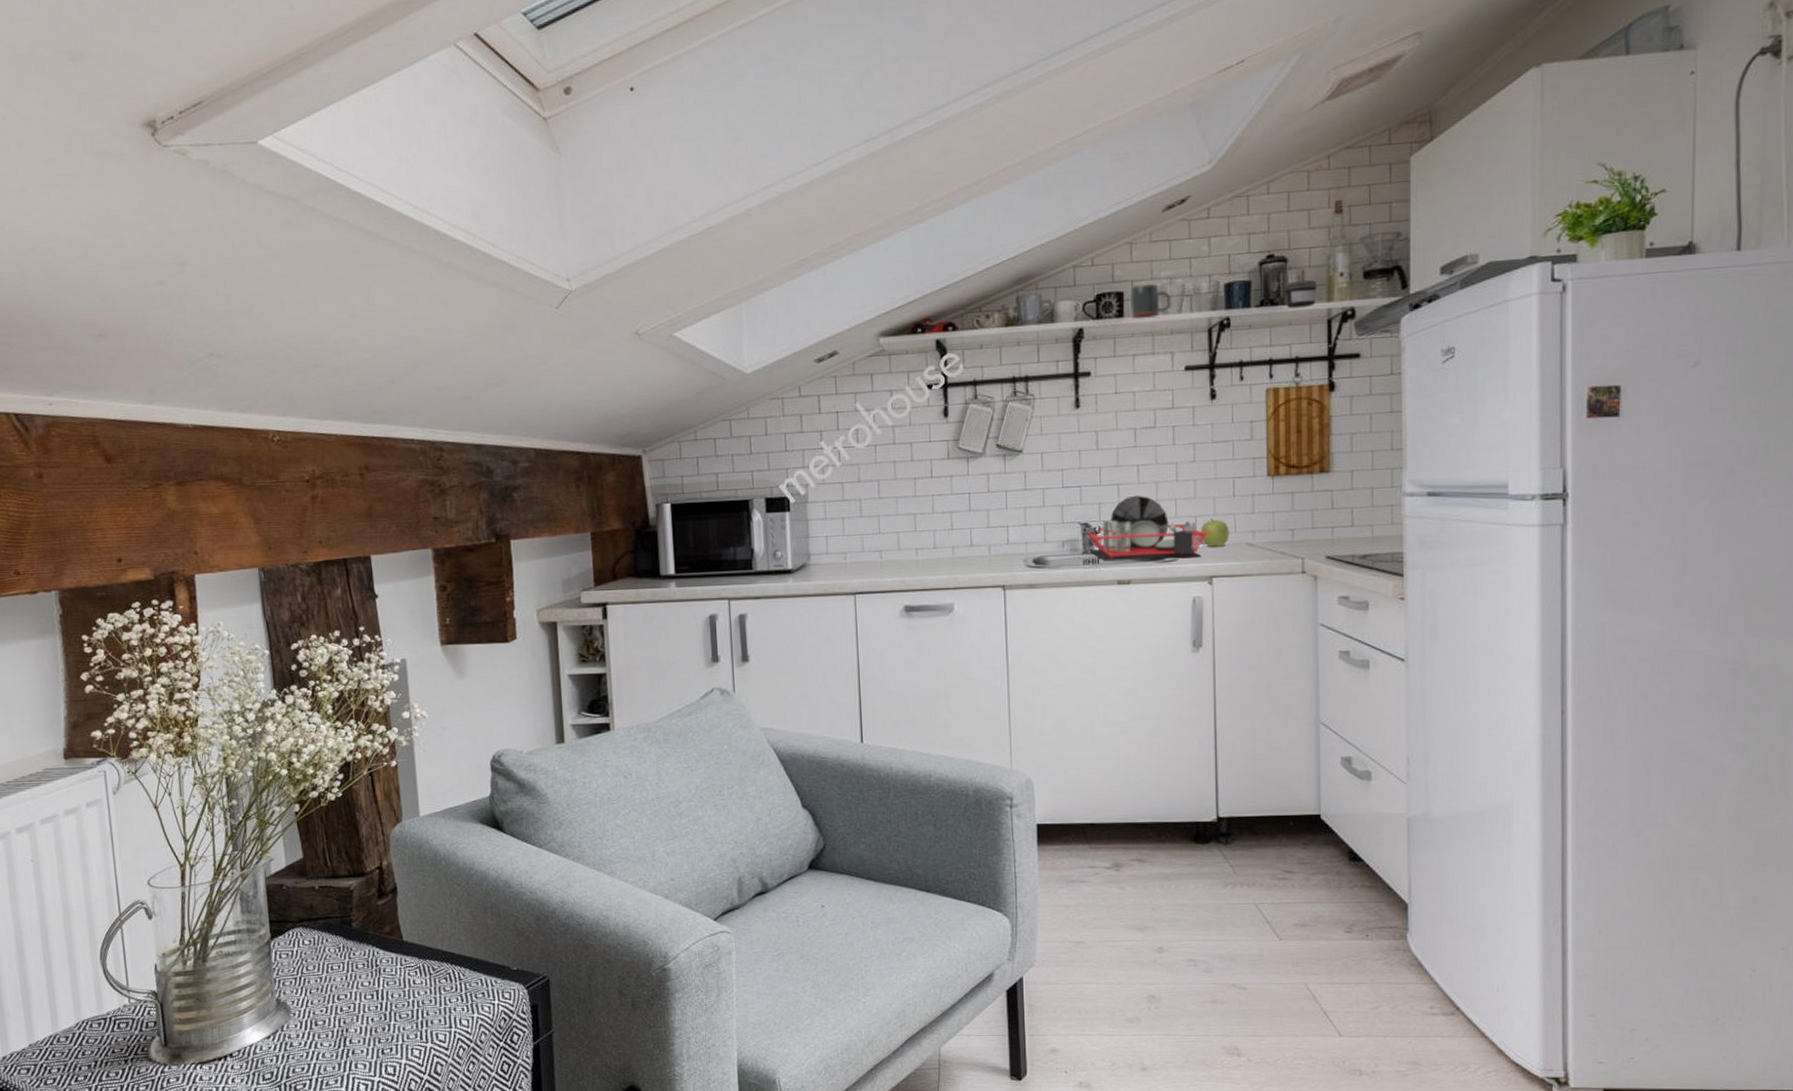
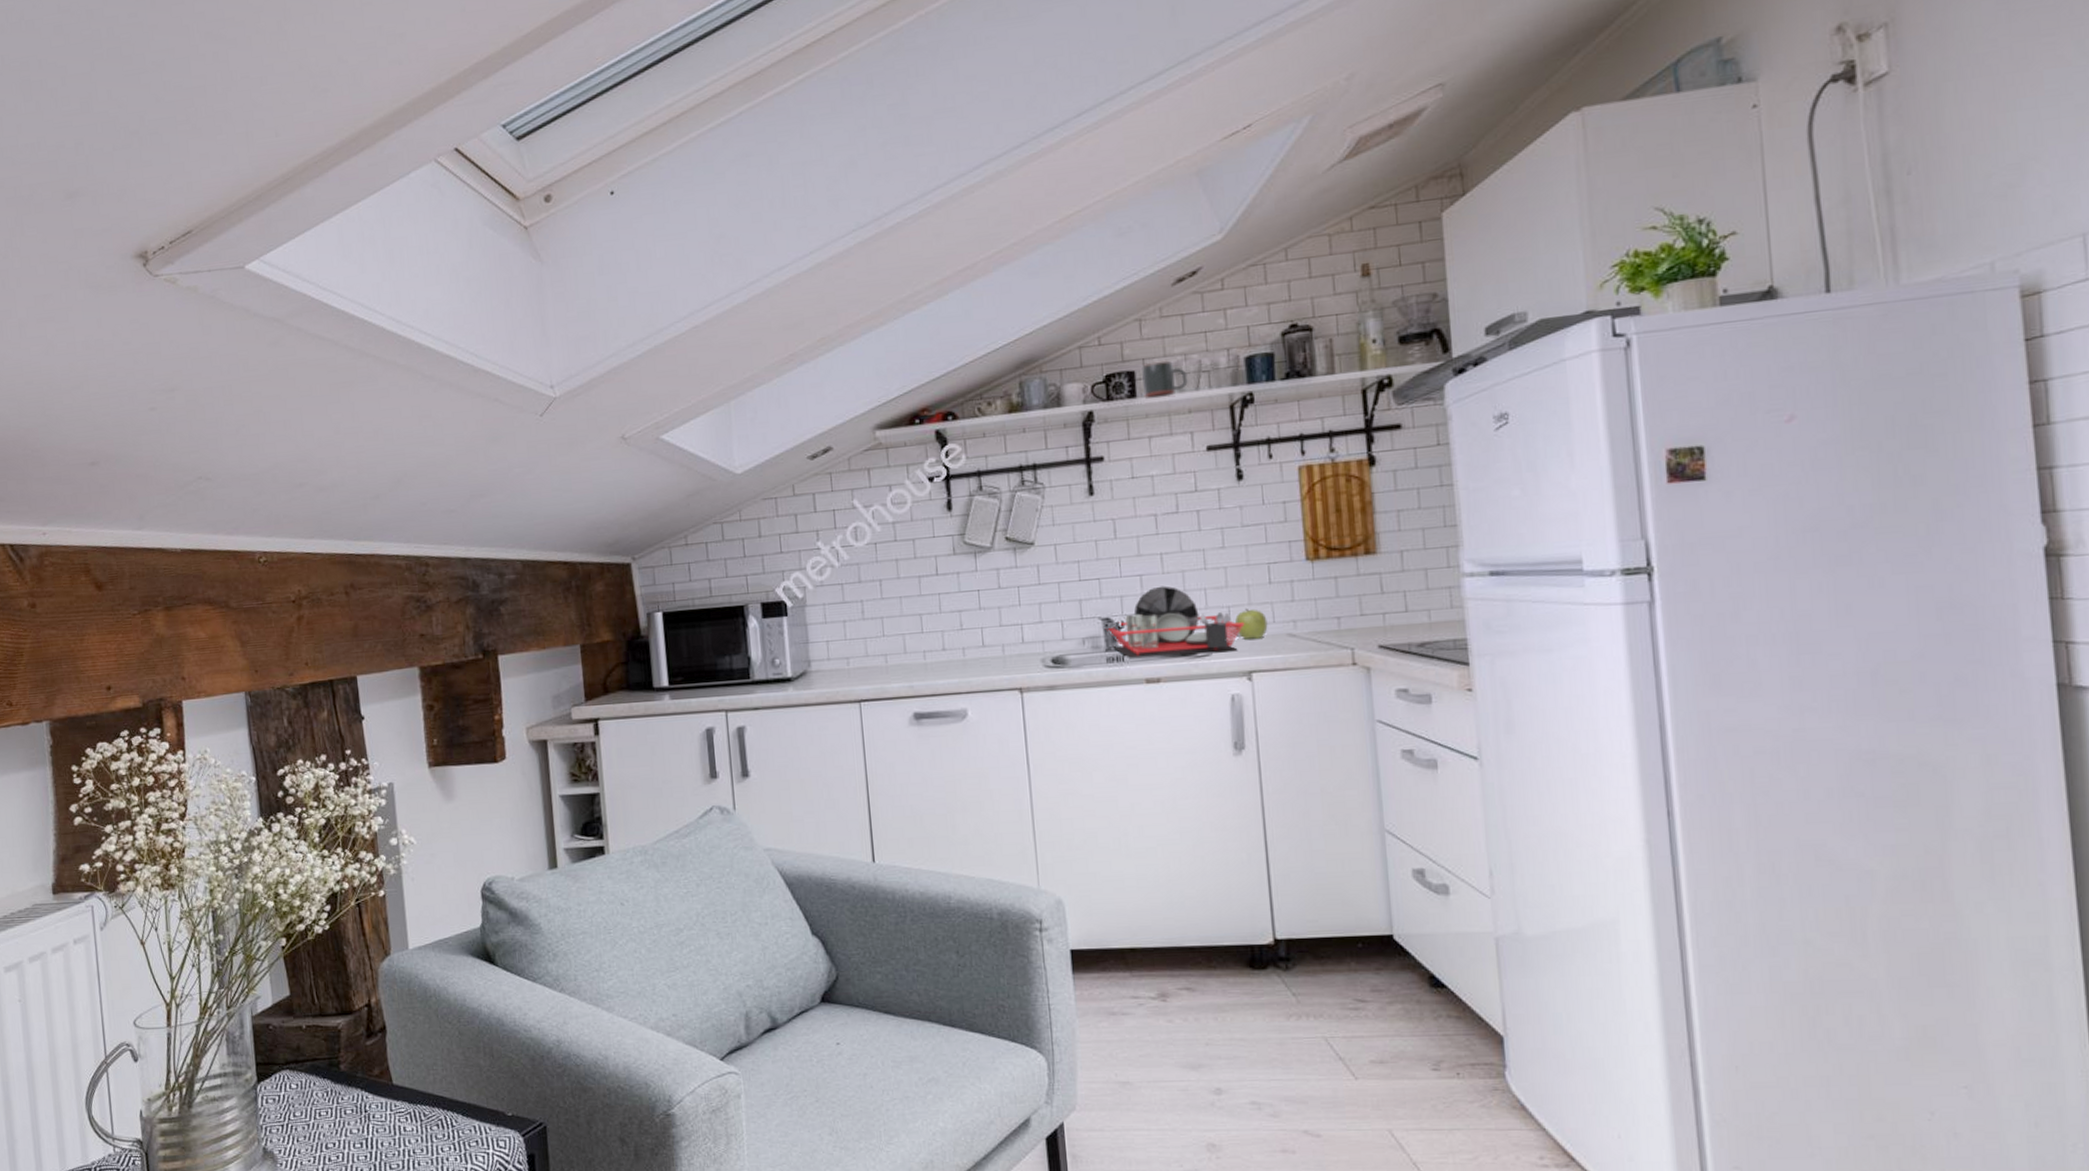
jar: present [1284,280,1318,309] -> none [1311,348,1348,381]

